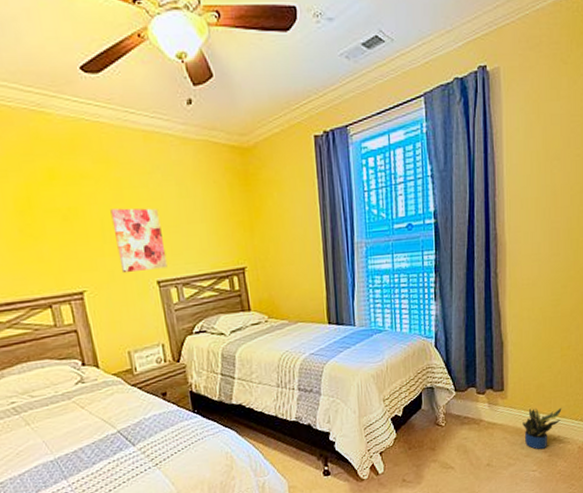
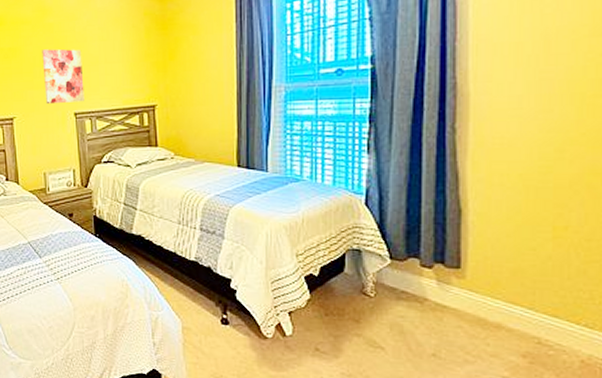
potted plant: present [523,407,562,450] -> none [488,297,553,353]

